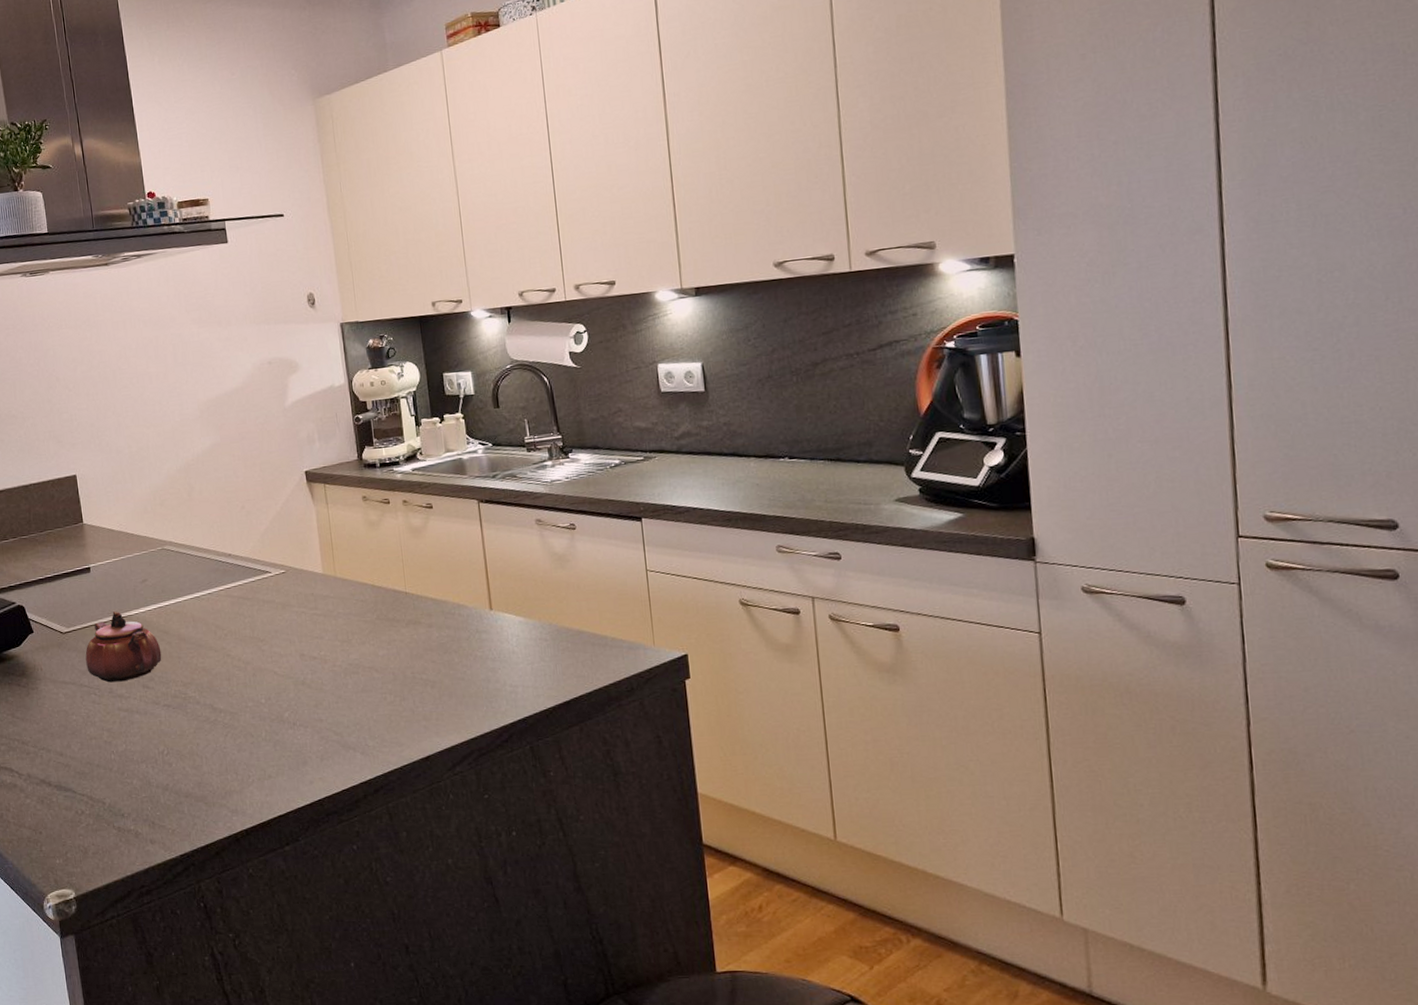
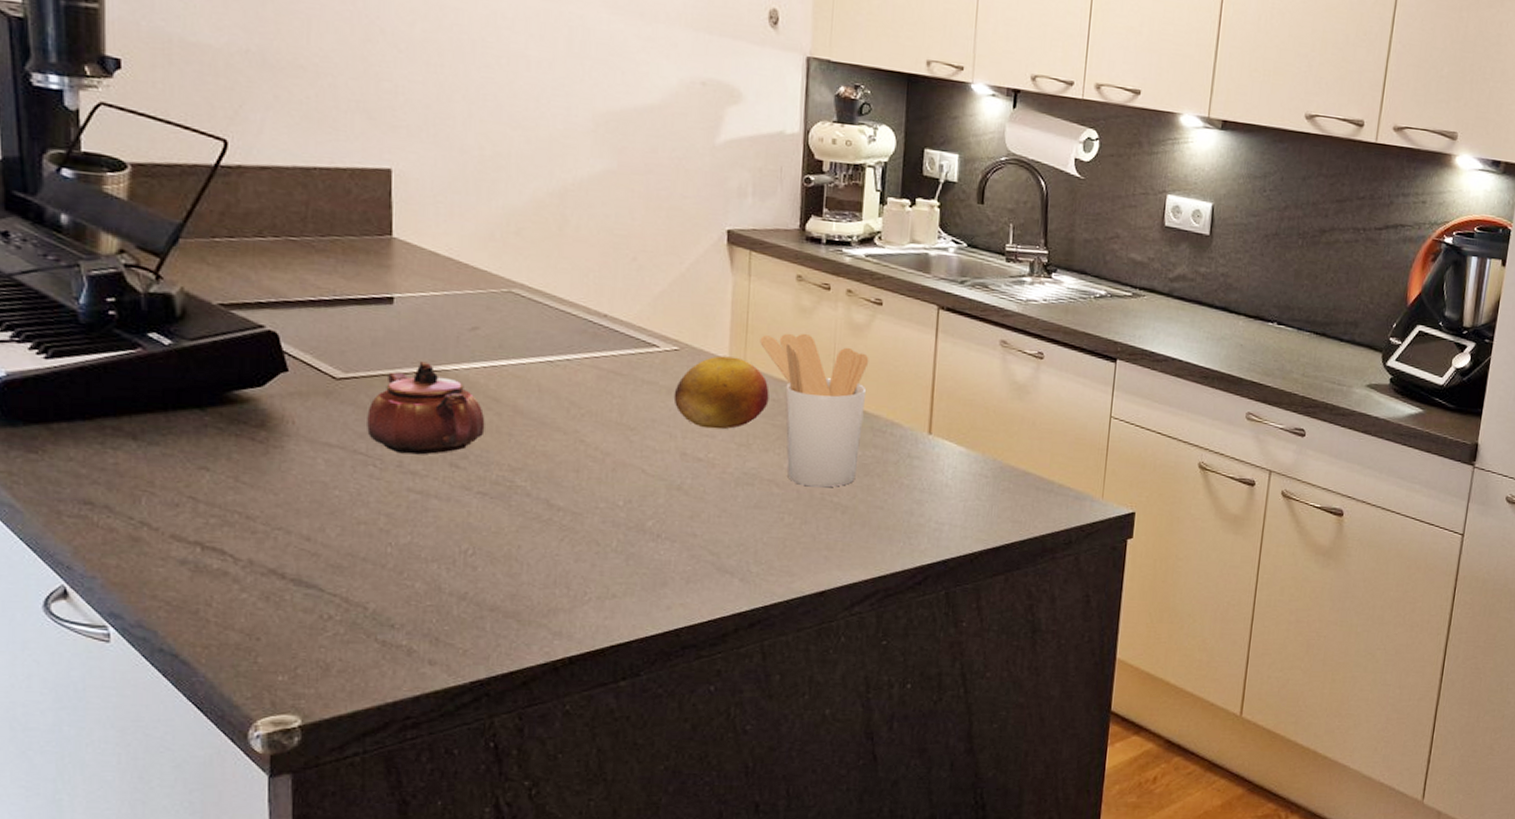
fruit: none [287,571,359,632] -> present [673,356,769,430]
utensil holder: none [343,542,437,669] -> present [760,333,869,488]

